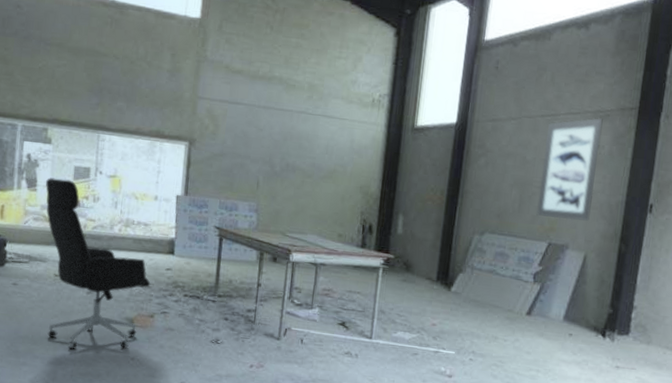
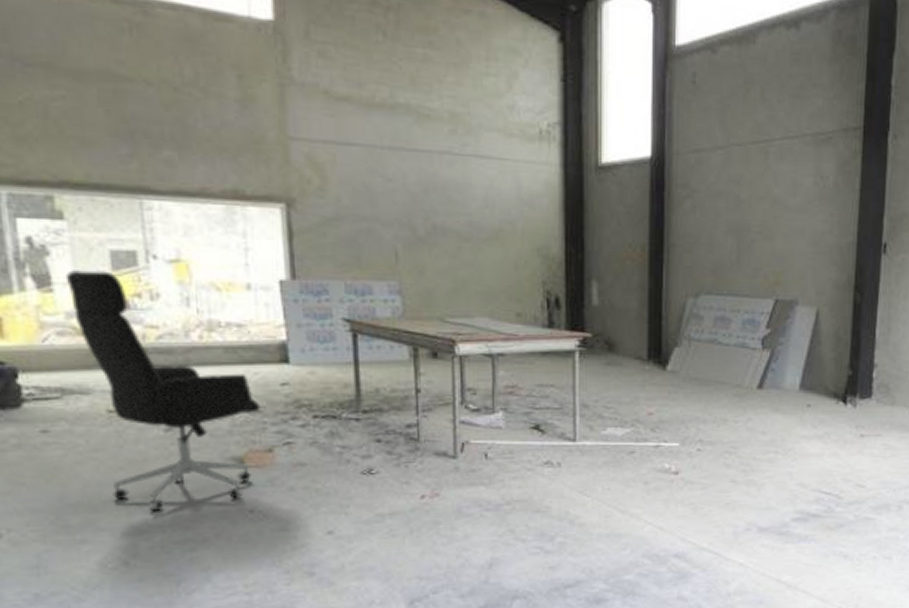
wall art: present [536,117,603,221] -> none [758,142,825,270]

